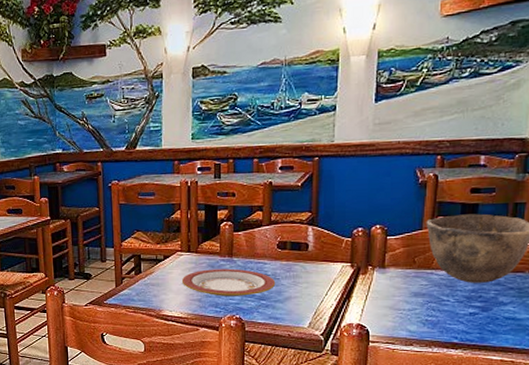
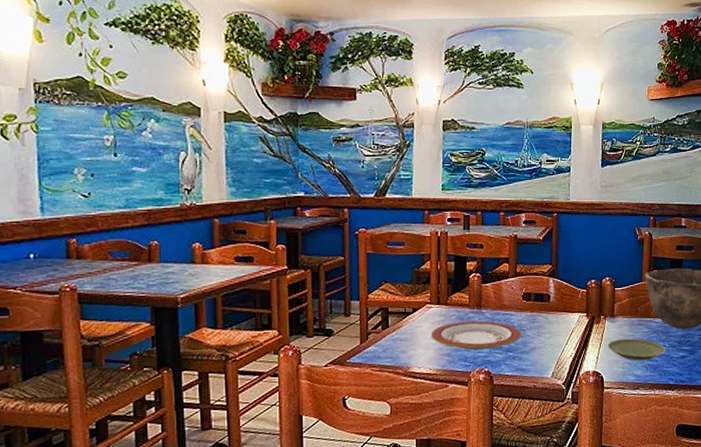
plate: none [375,291,450,316] -> present [608,338,666,361]

